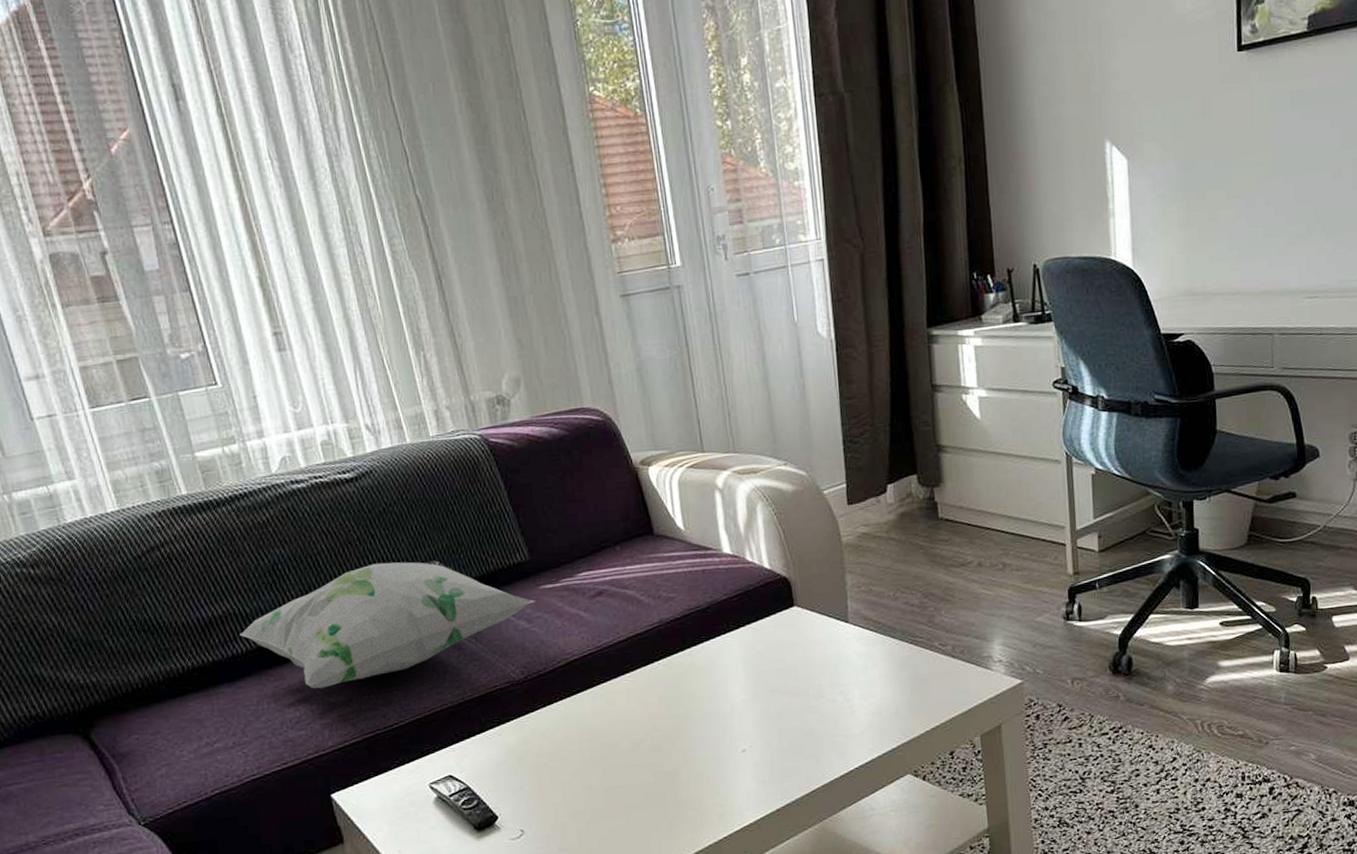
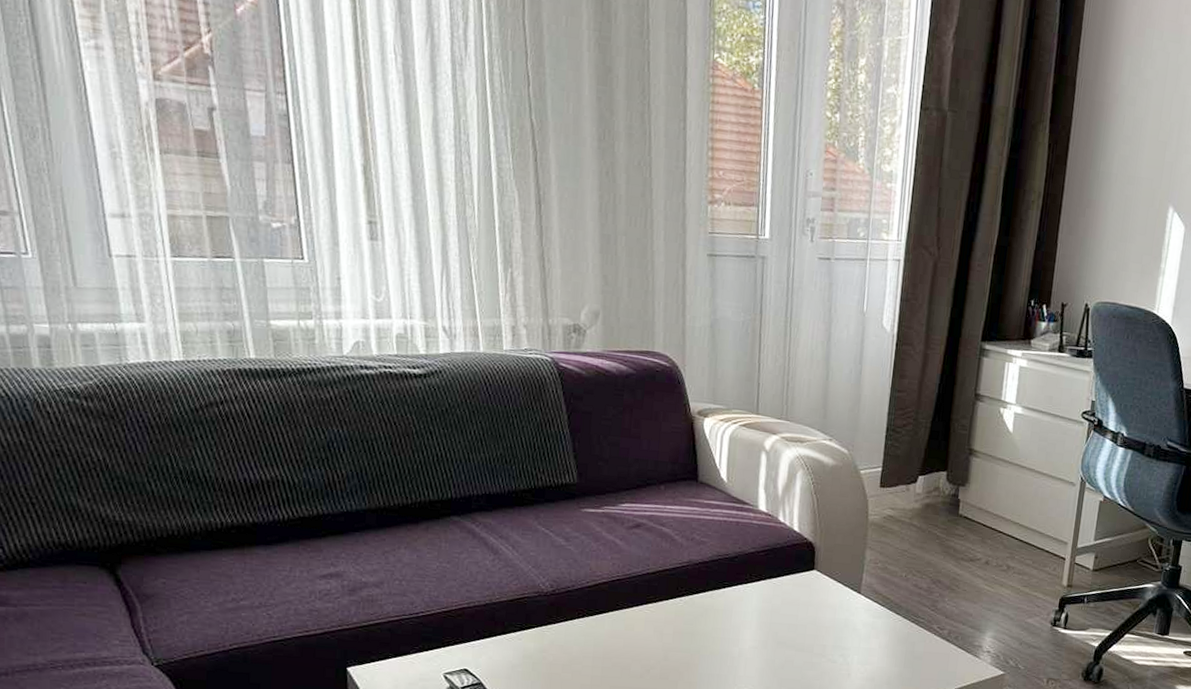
decorative pillow: present [240,560,535,689] -> none [284,458,576,567]

